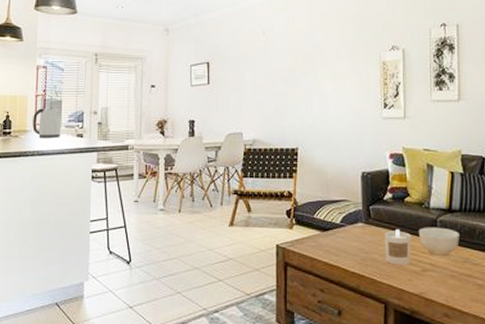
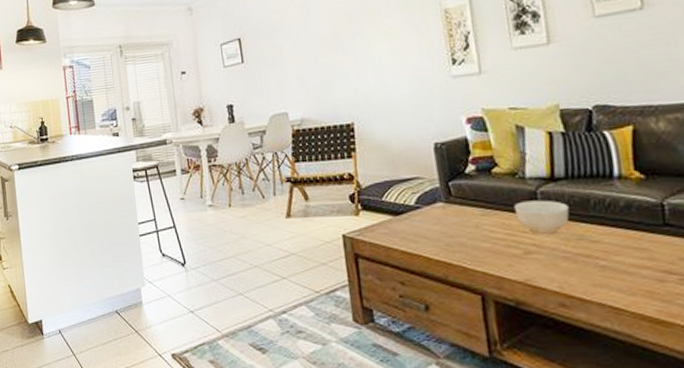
kettle: present [32,107,61,139] -> none [66,107,97,142]
candle: present [384,229,412,266] -> none [470,206,509,249]

